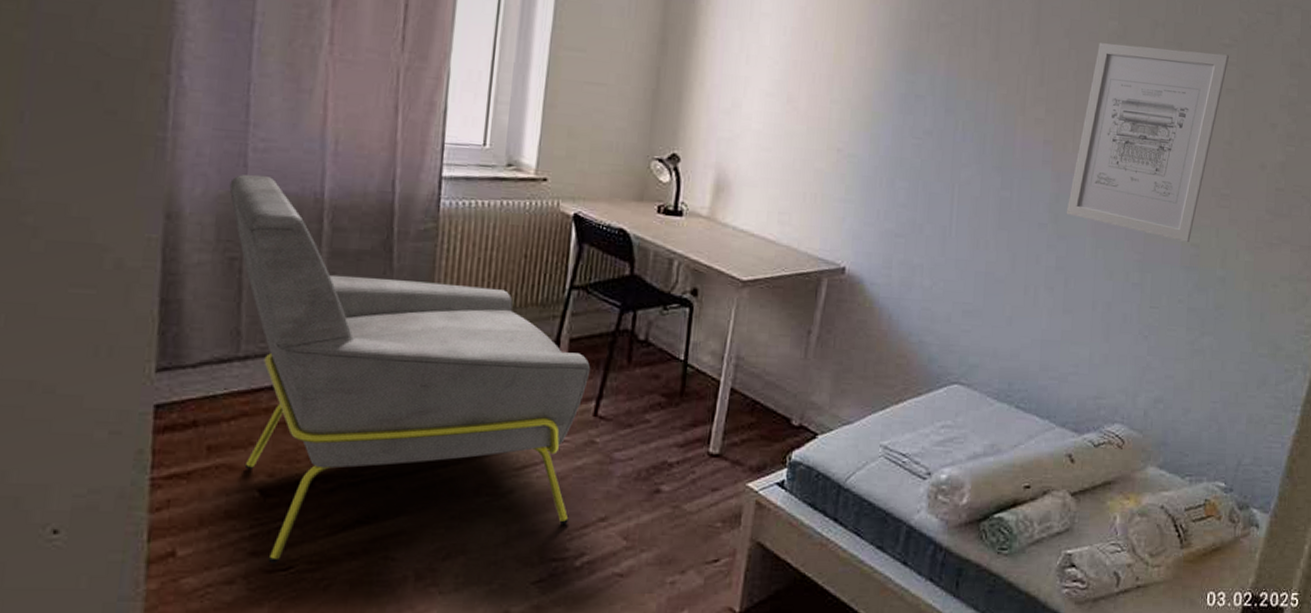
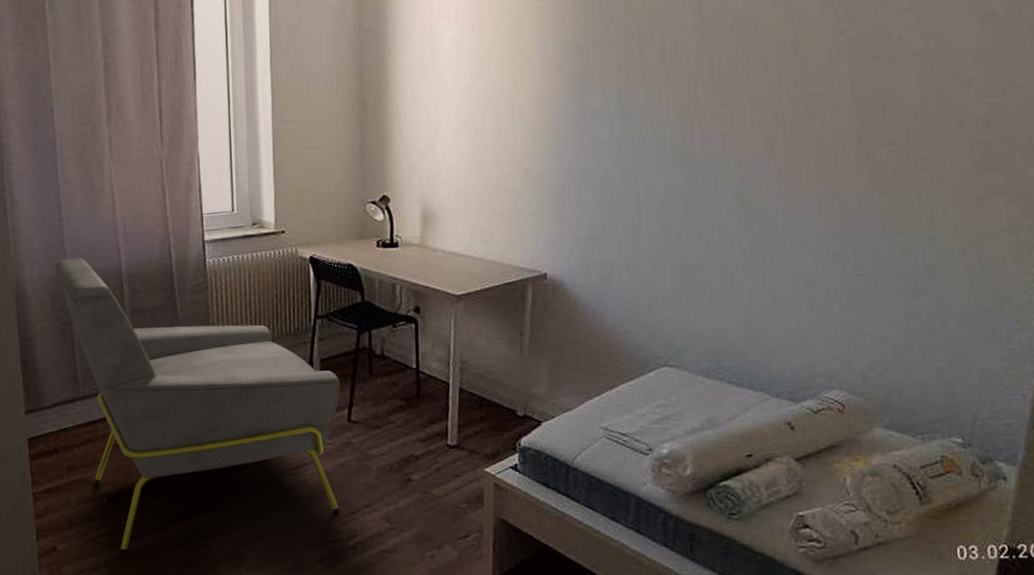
wall art: present [1066,43,1229,243] -> none [754,19,909,209]

